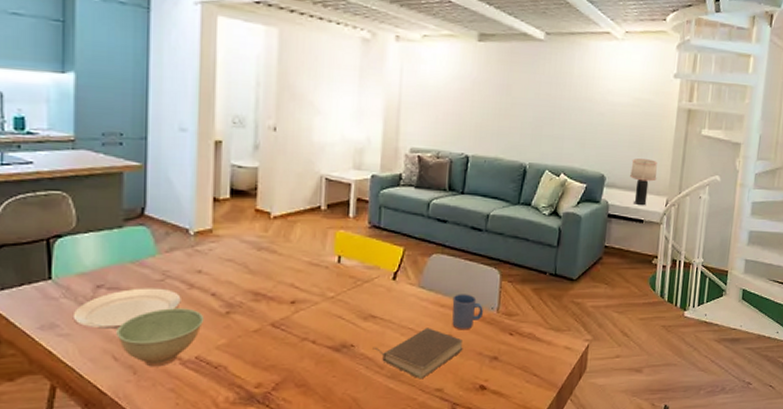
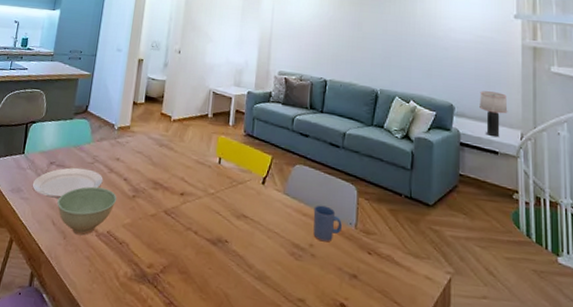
book: present [372,328,463,379] -> none [243,234,324,286]

